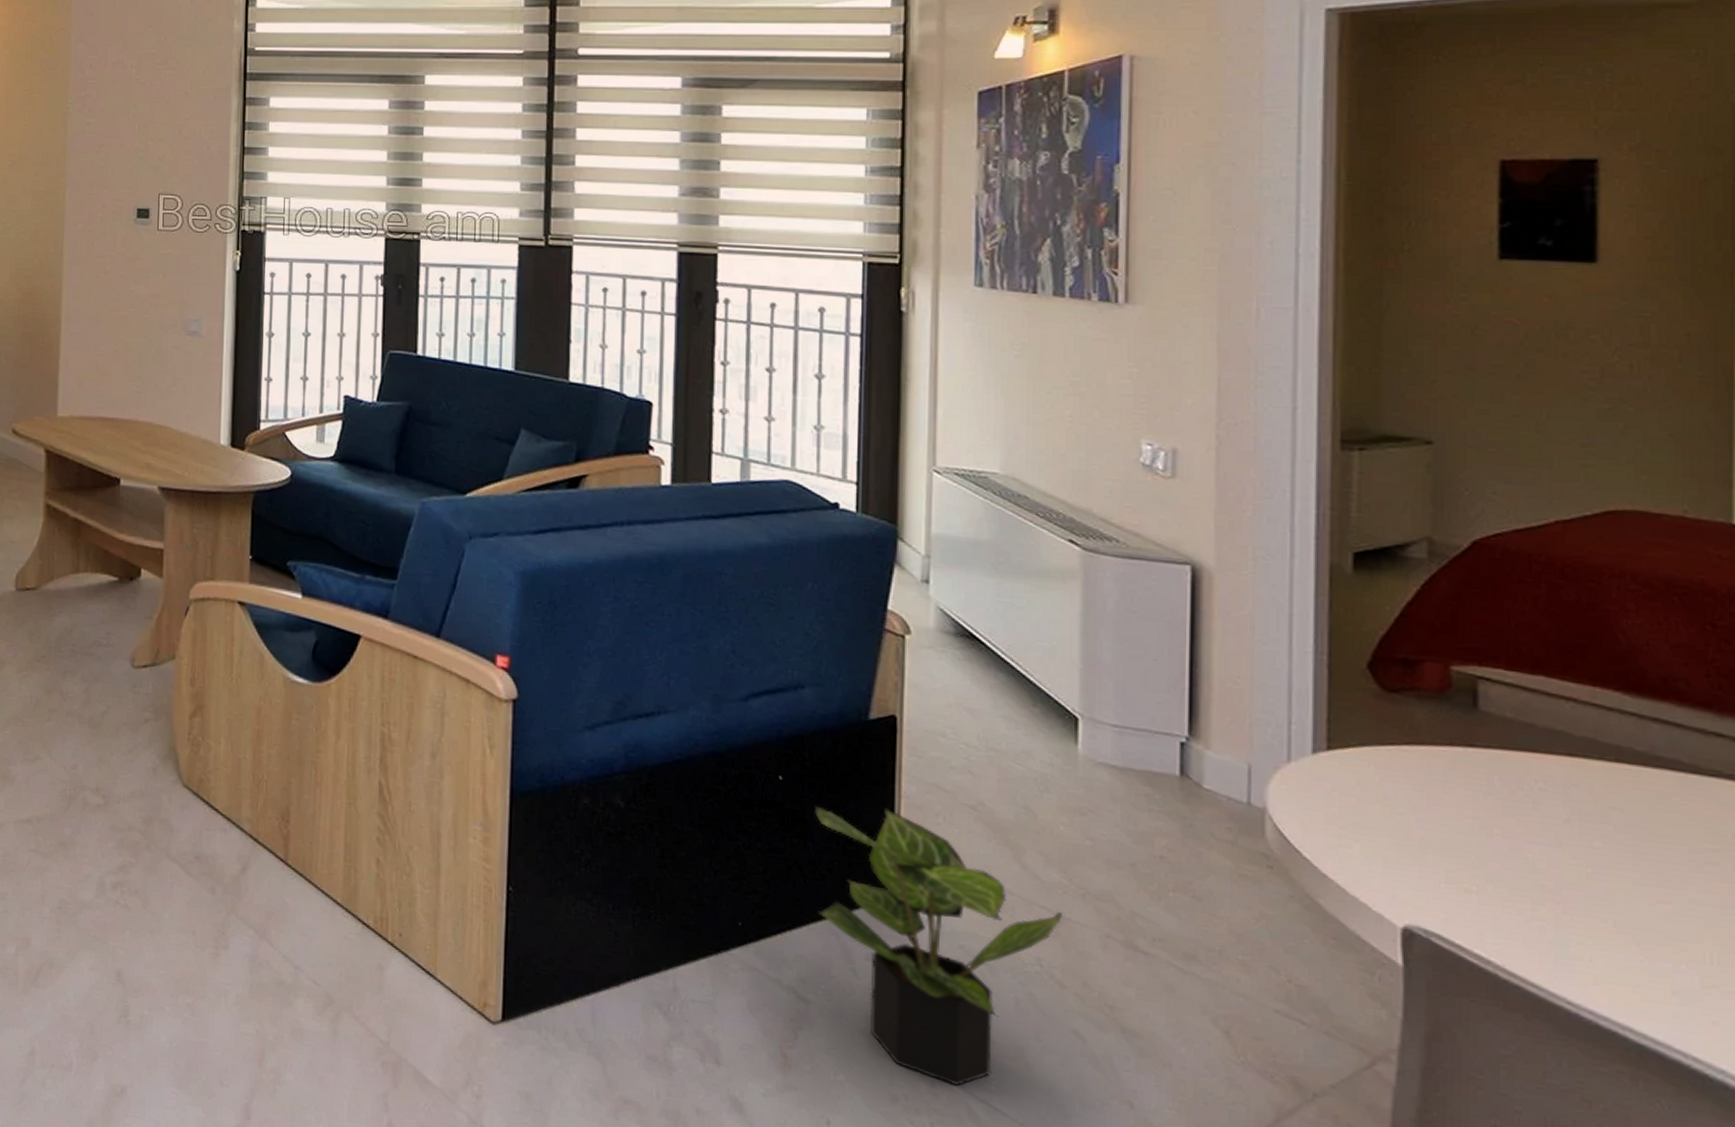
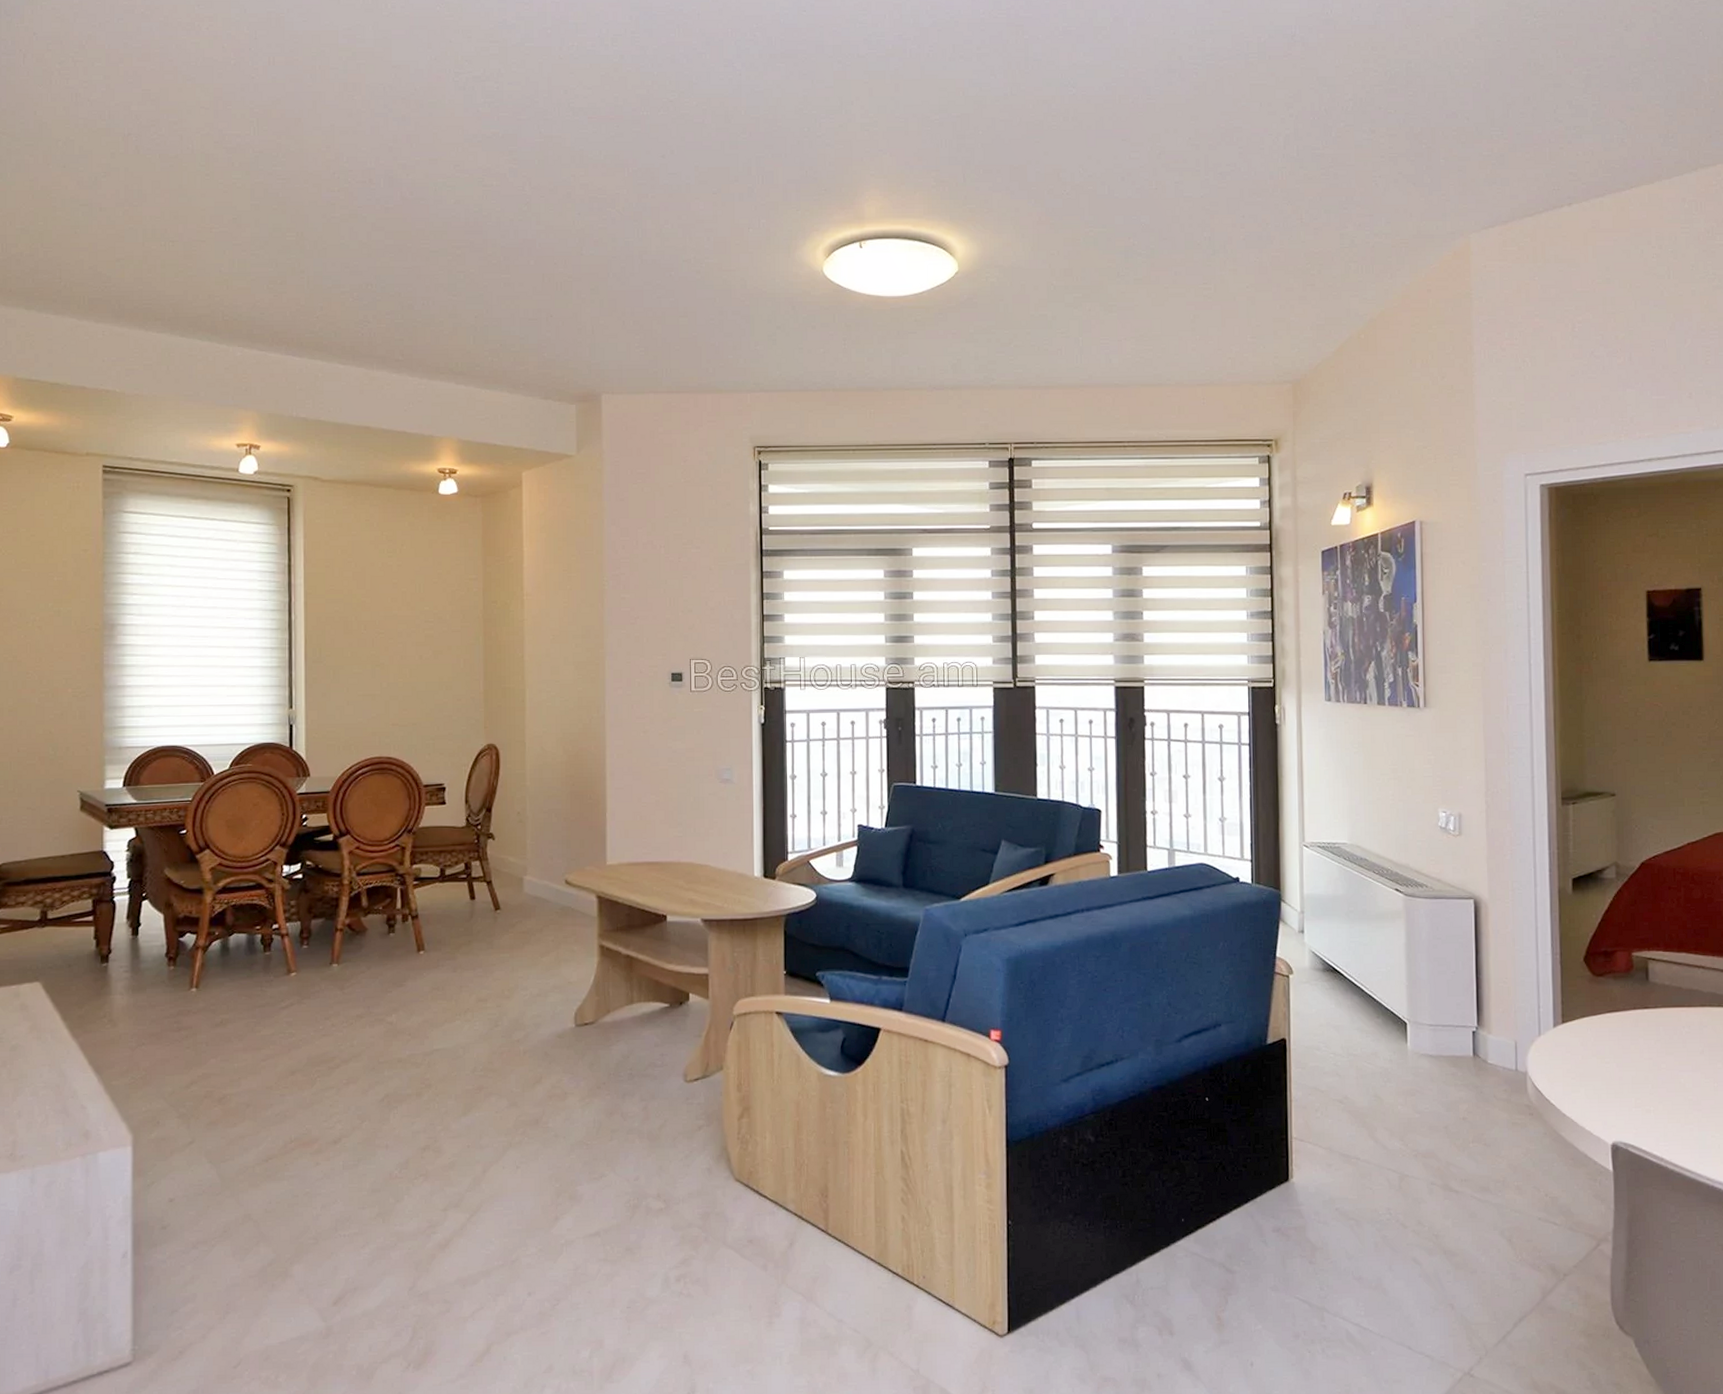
potted plant: present [813,805,1064,1086] -> none [1231,1110,1403,1316]

